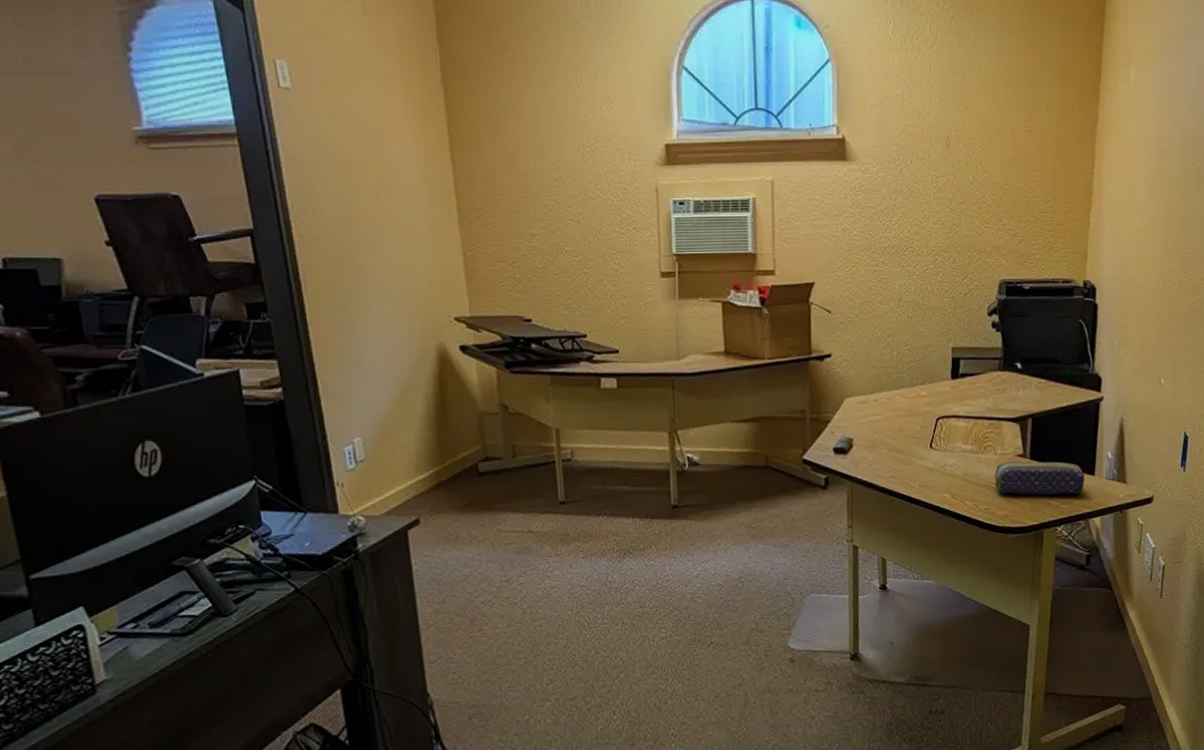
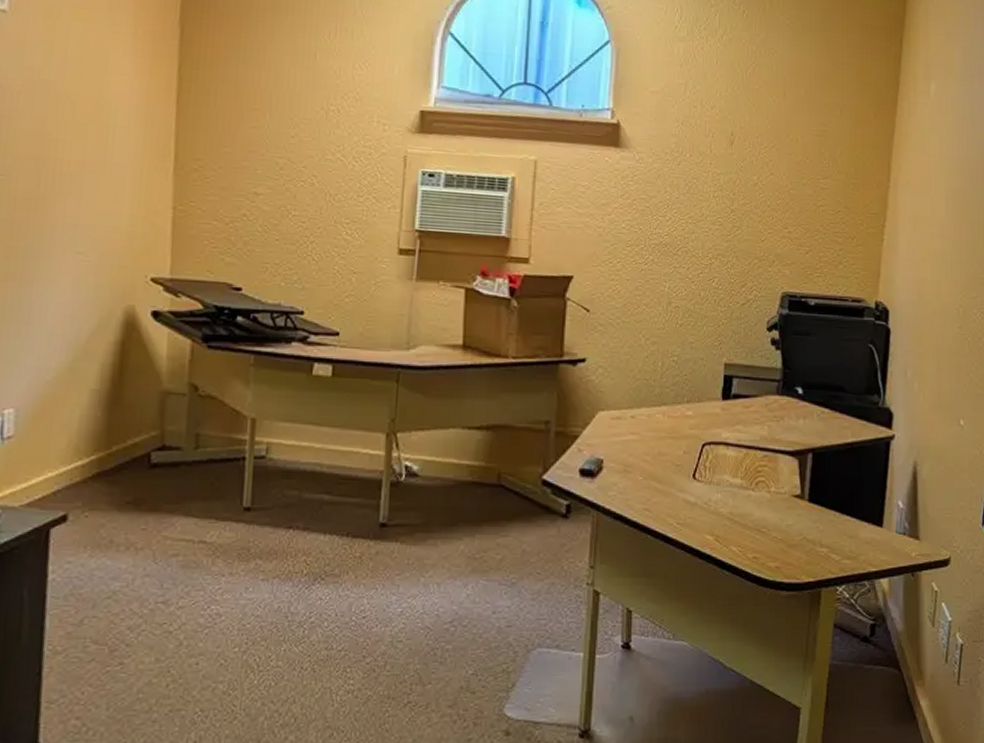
pencil case: present [994,461,1085,495] -> none [766,503,871,549]

